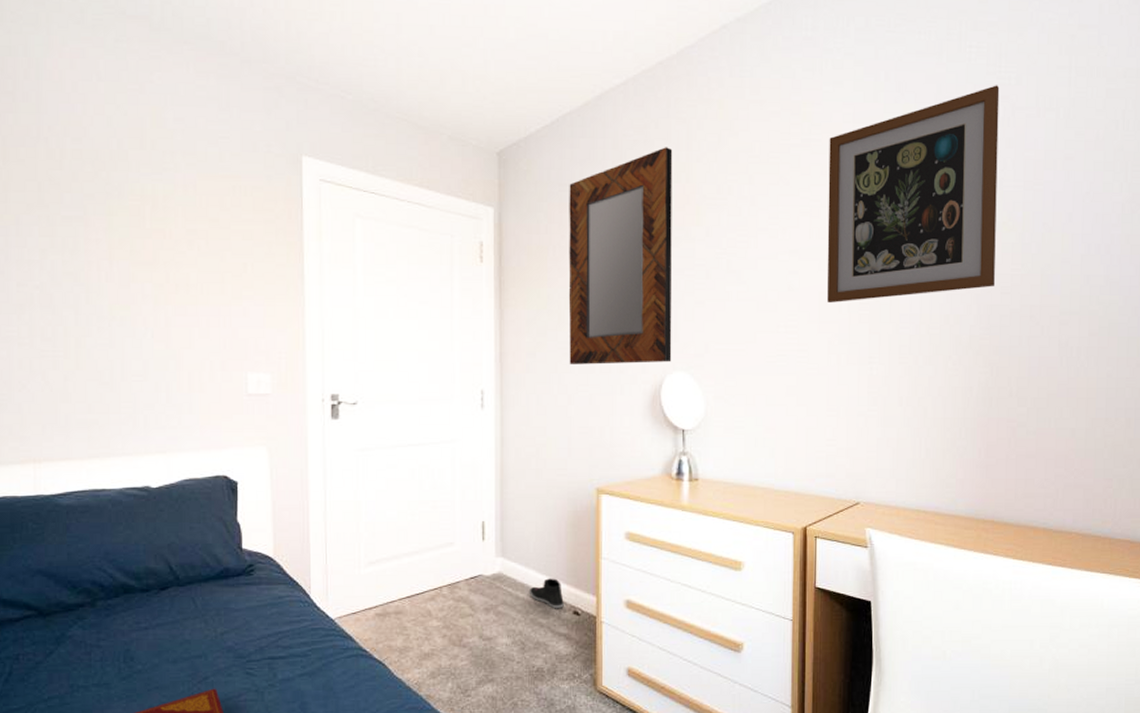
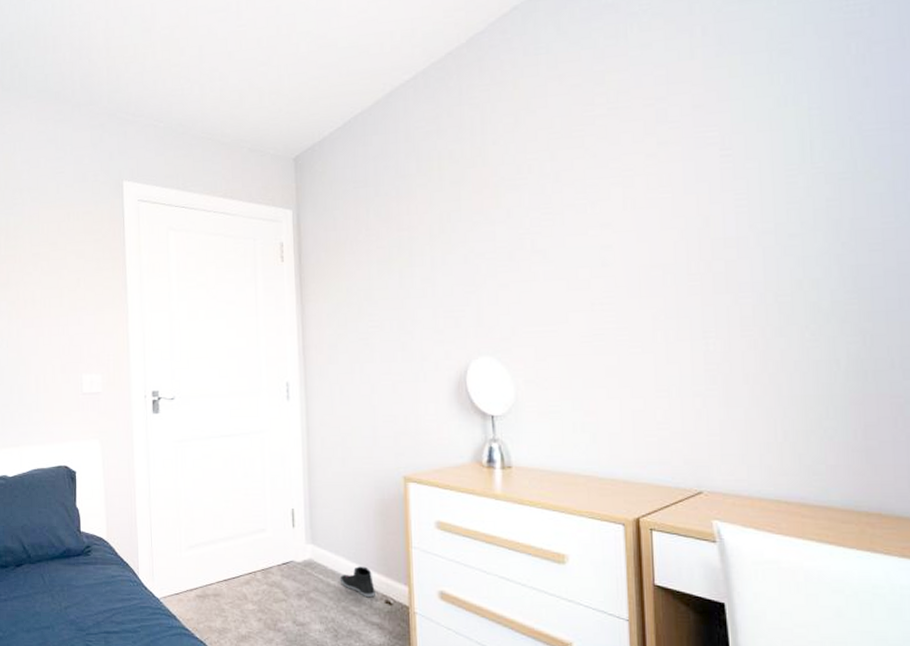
home mirror: present [568,147,673,365] -> none [363,134,476,354]
wall art: present [827,85,1000,303] -> none [640,20,860,276]

